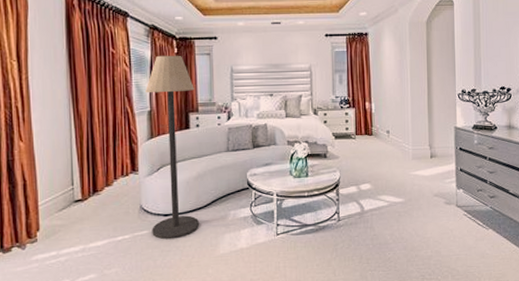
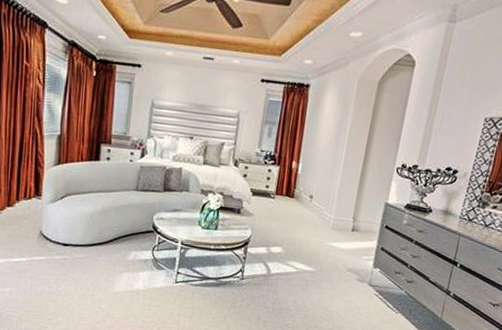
floor lamp: present [146,55,200,240] -> none [49,76,110,270]

